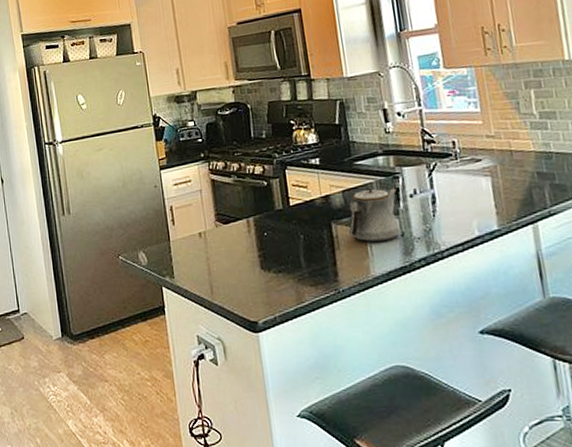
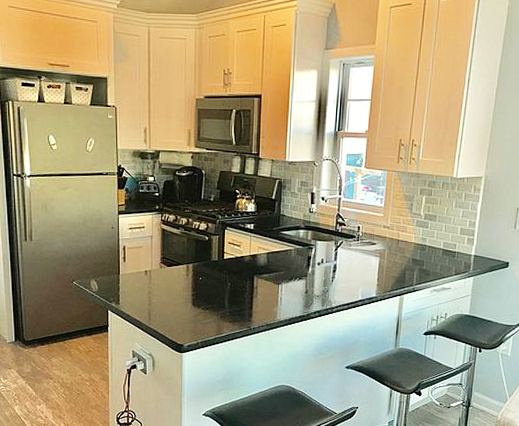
teapot: present [349,187,401,243] -> none [267,253,309,296]

